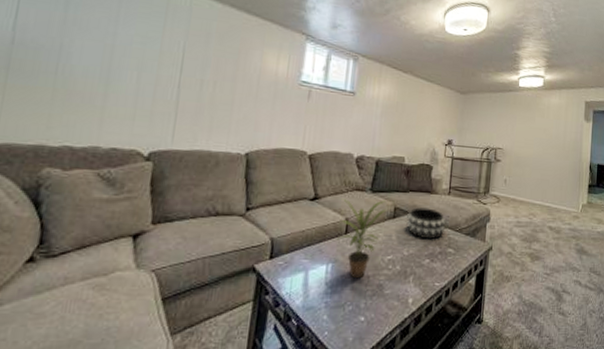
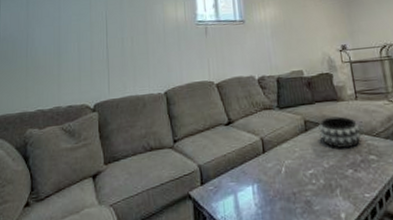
potted plant: present [337,198,386,279] -> none [253,114,298,197]

